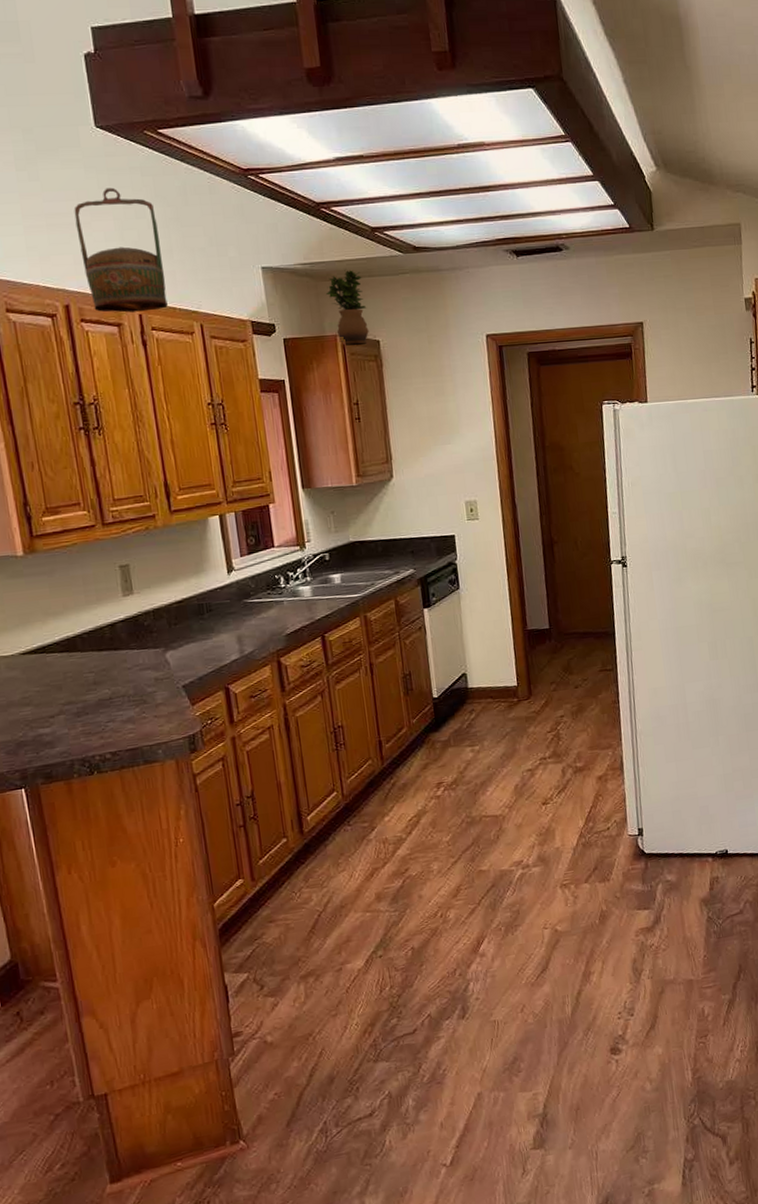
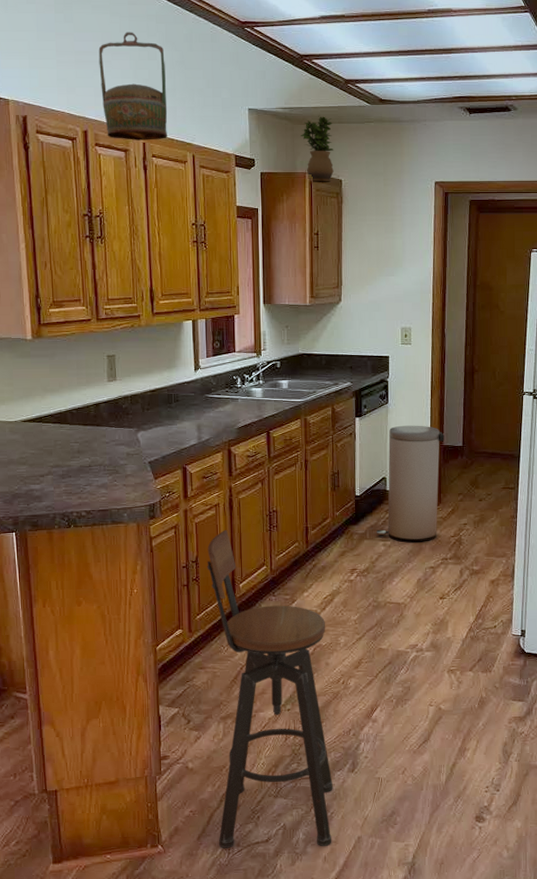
bar stool: none [264,755,448,1132] -> present [207,530,333,848]
pedal bin: none [461,609,532,745] -> present [376,425,444,543]

